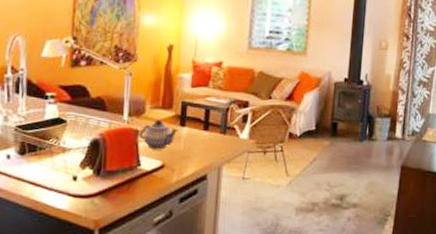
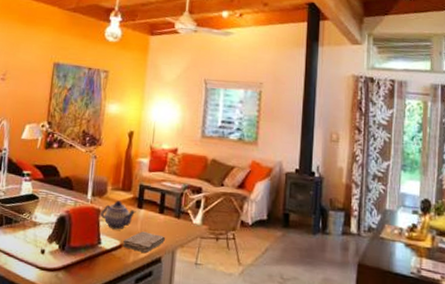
washcloth: none [164,150,210,171] -> present [122,231,165,253]

